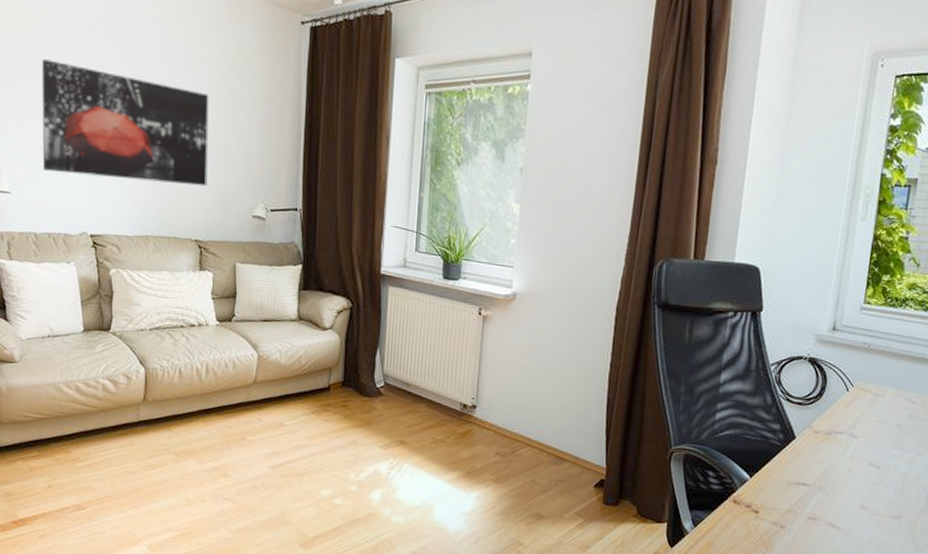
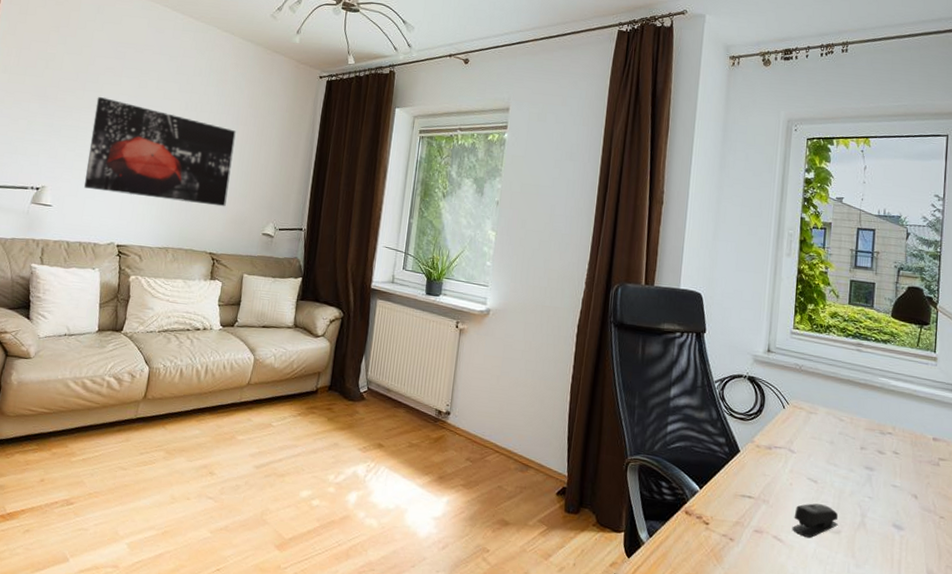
stapler: none [848,489,900,523] -> present [792,503,838,538]

